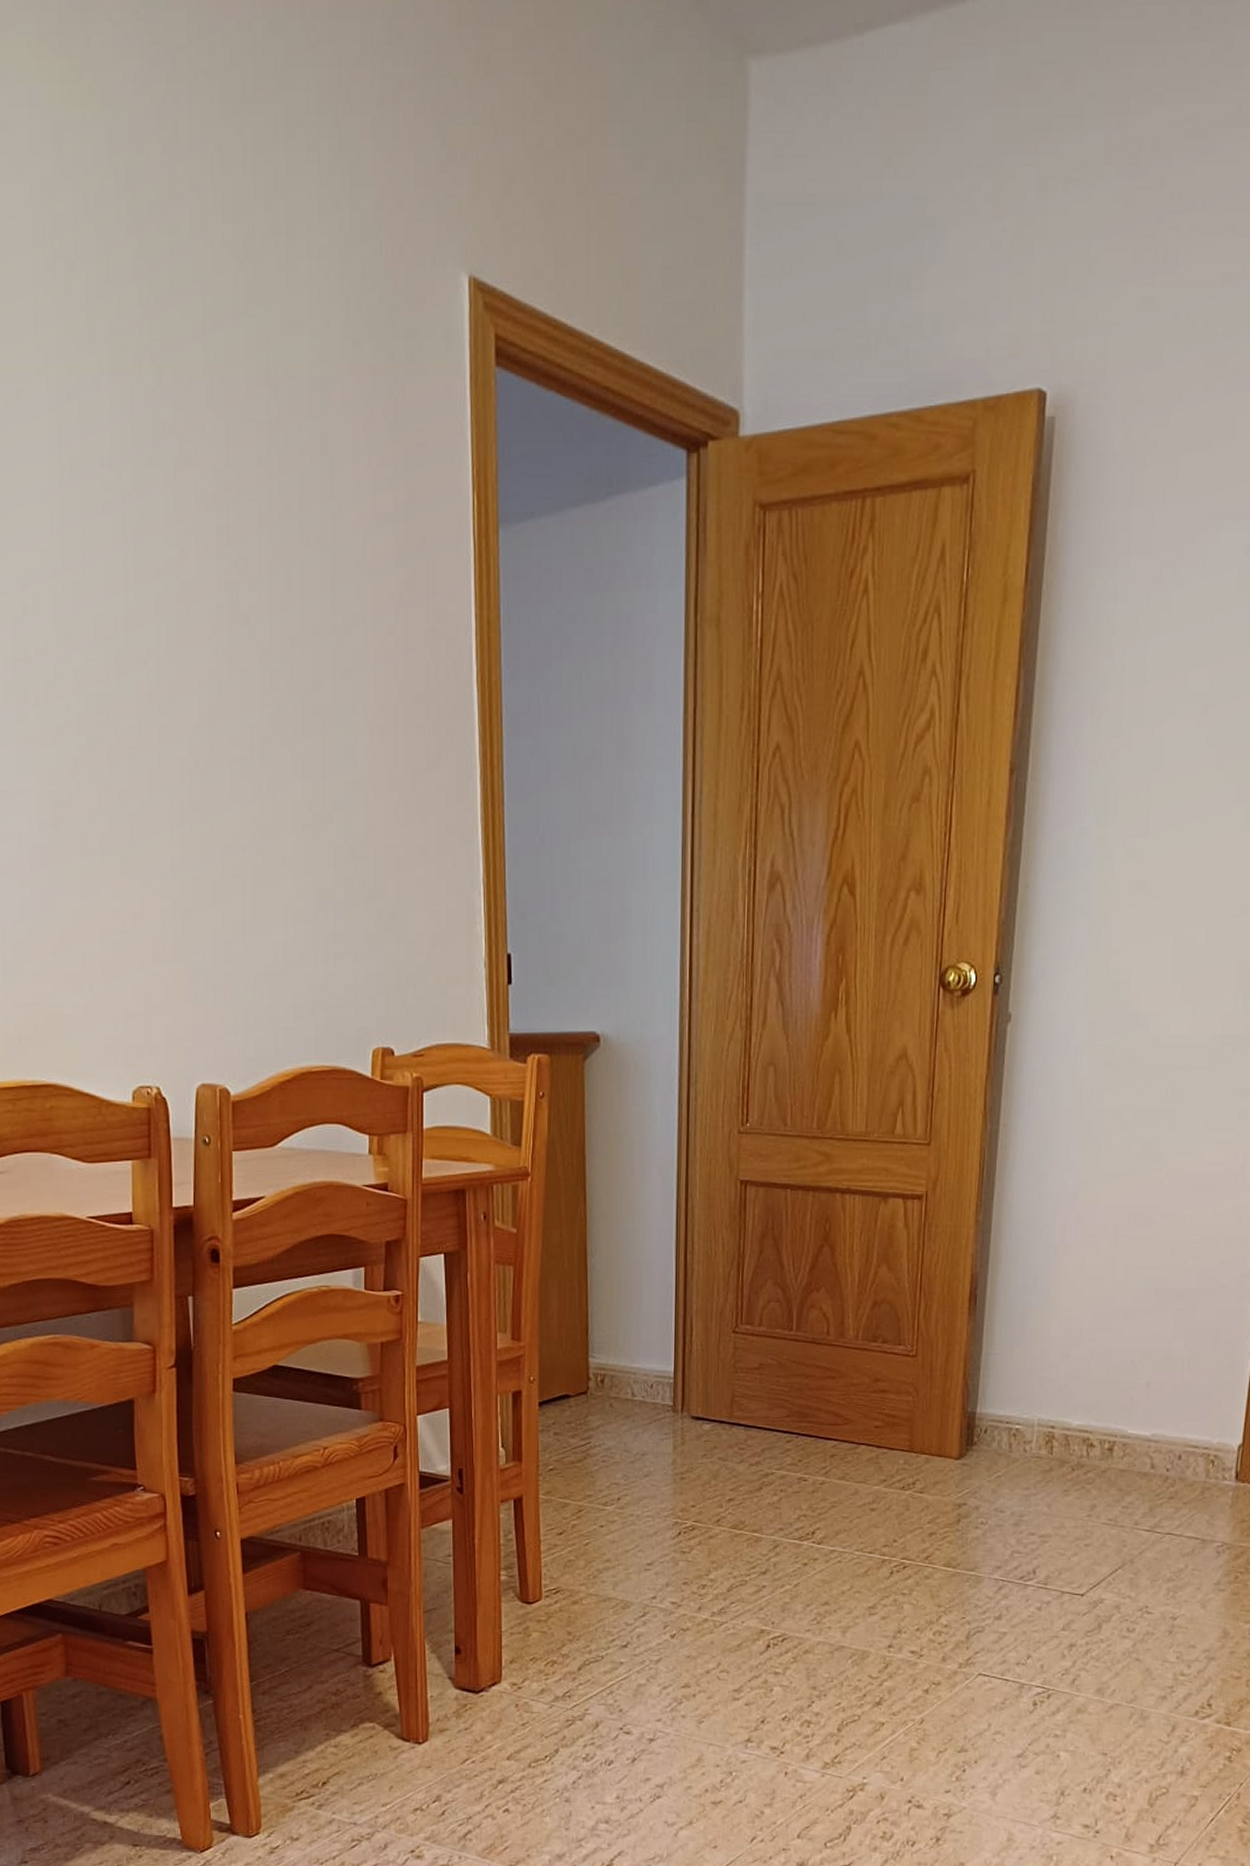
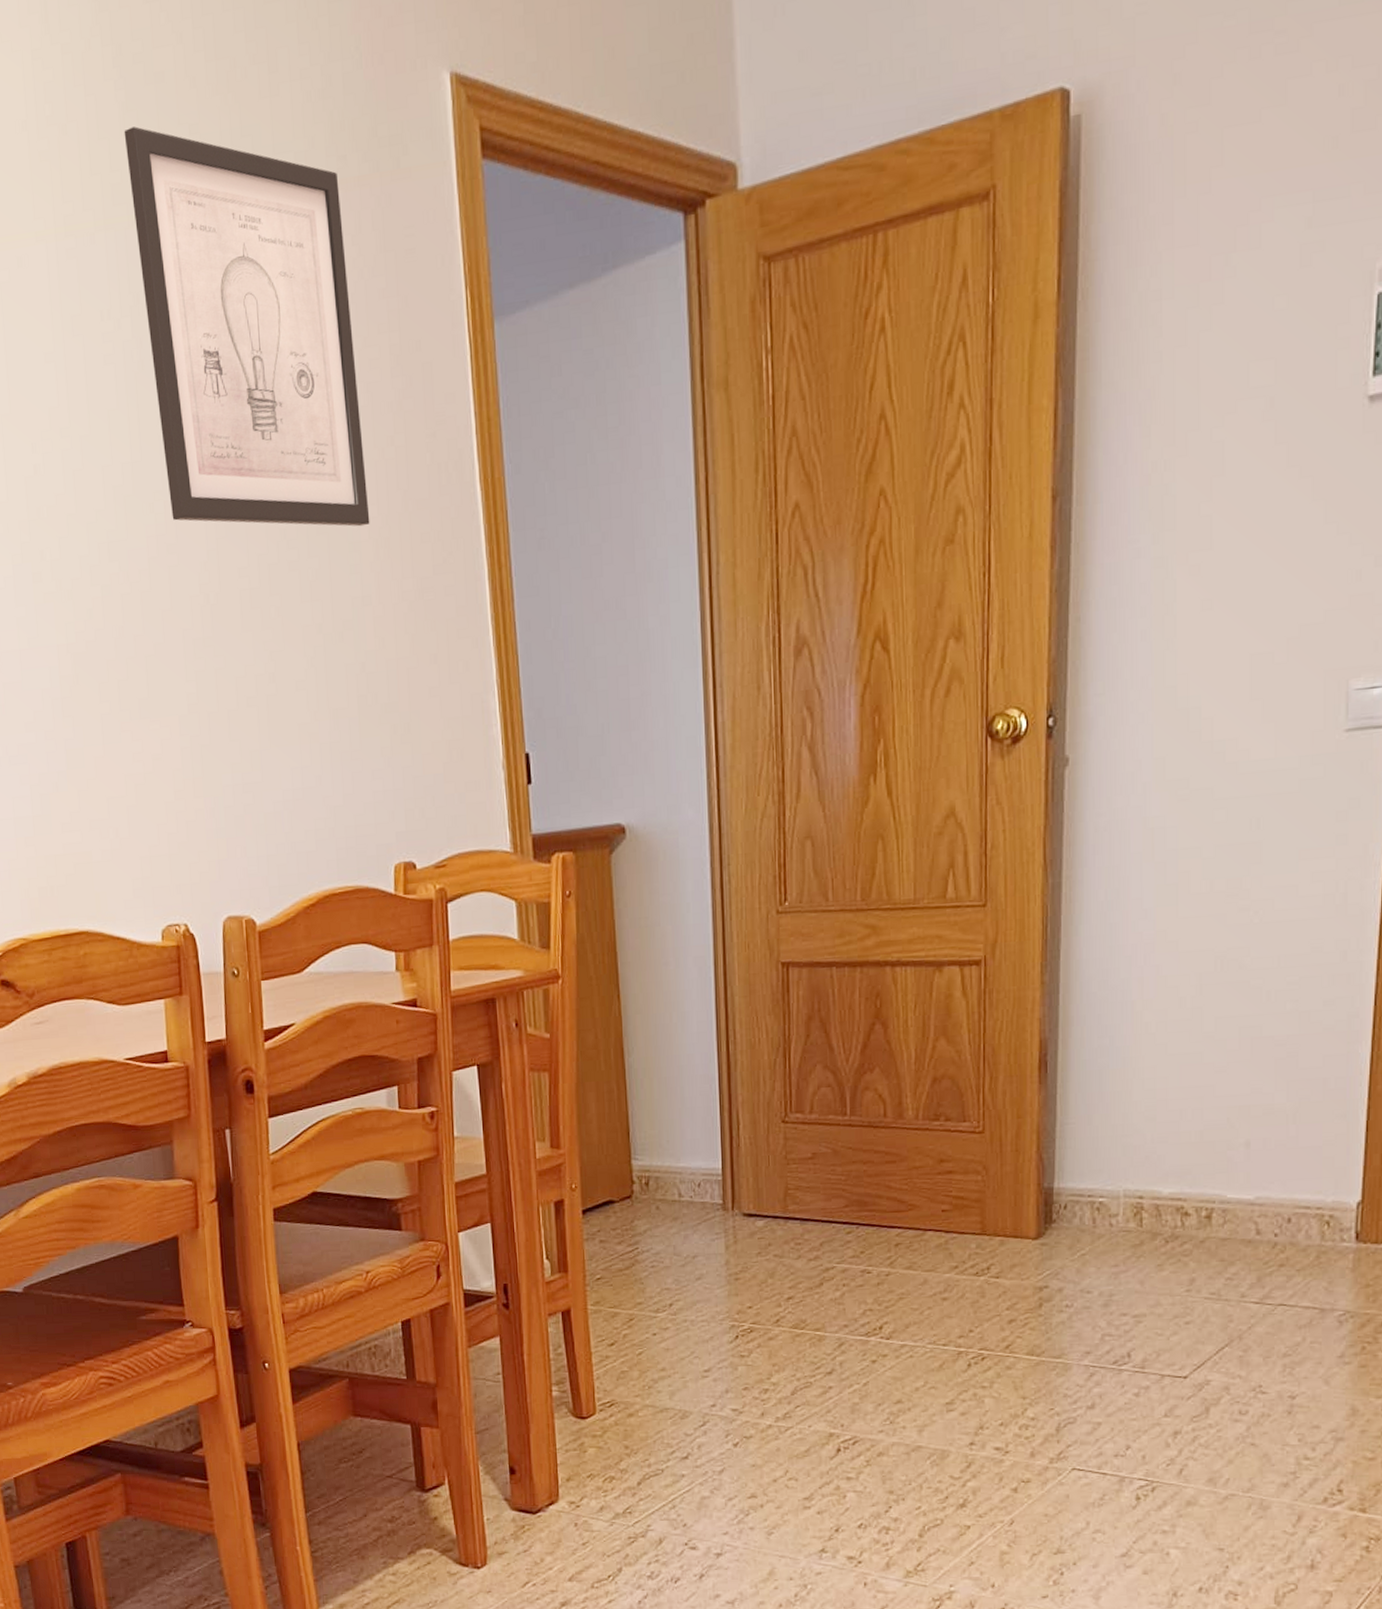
wall art: none [135,276,366,711] -> present [124,126,370,527]

